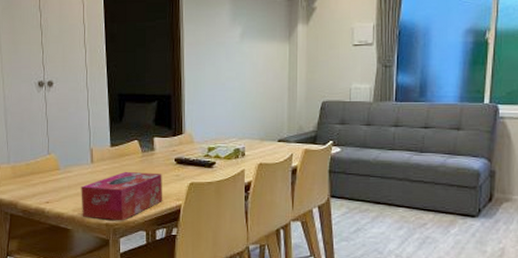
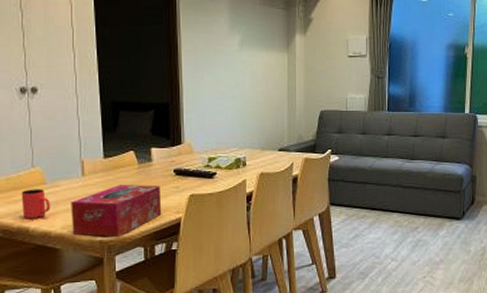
cup: none [38,174,63,201] -> present [21,189,50,218]

